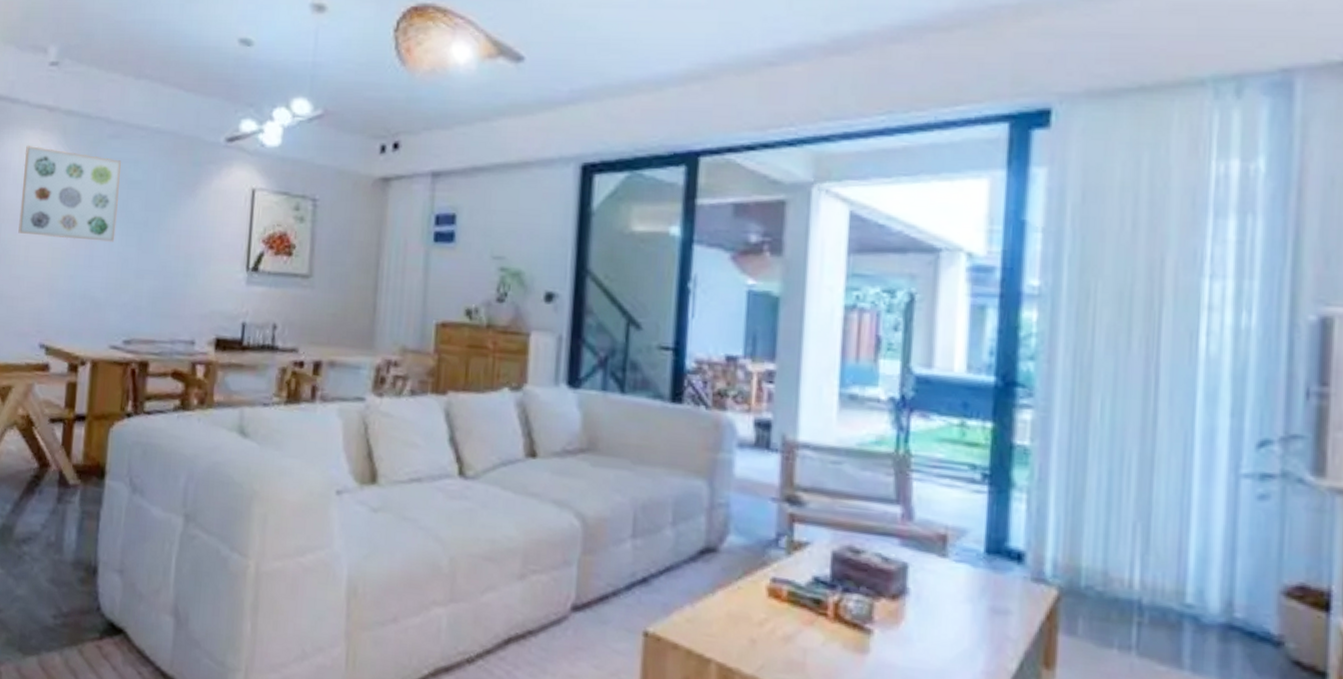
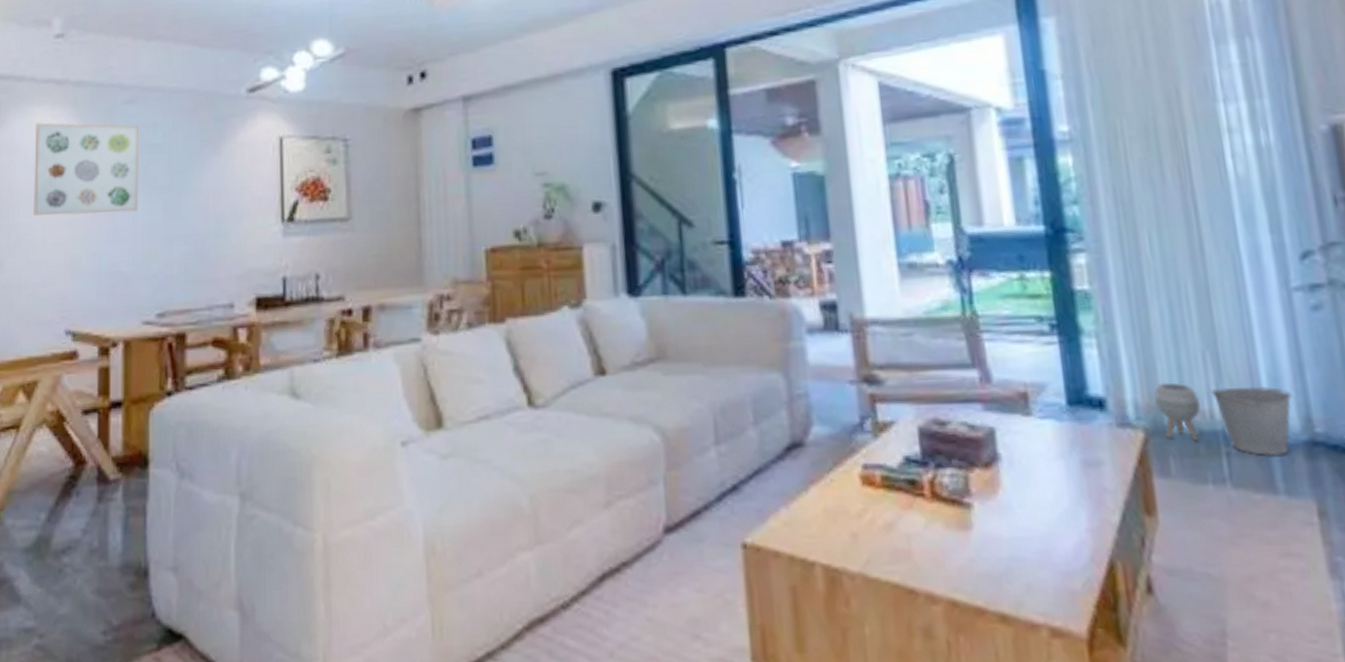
planter: none [1075,546,1122,606] -> present [1154,382,1200,440]
bucket: none [1135,560,1218,633] -> present [1211,386,1292,456]

